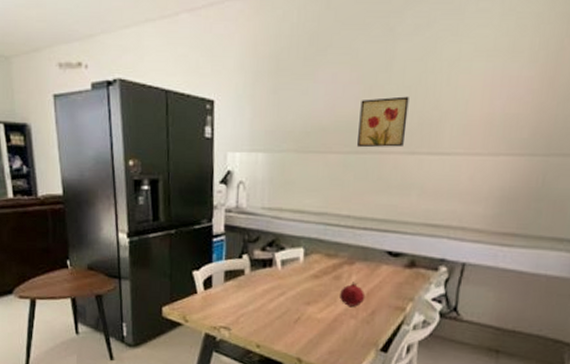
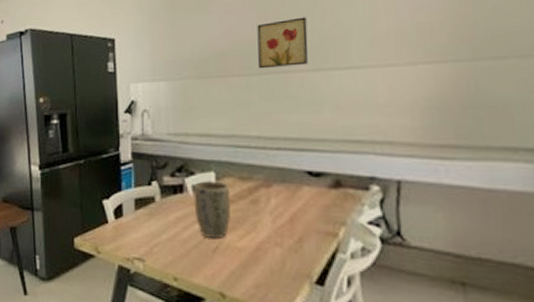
plant pot: none [281,256,317,311] -> present [193,181,231,240]
fruit: present [340,282,366,307] -> none [260,206,289,233]

